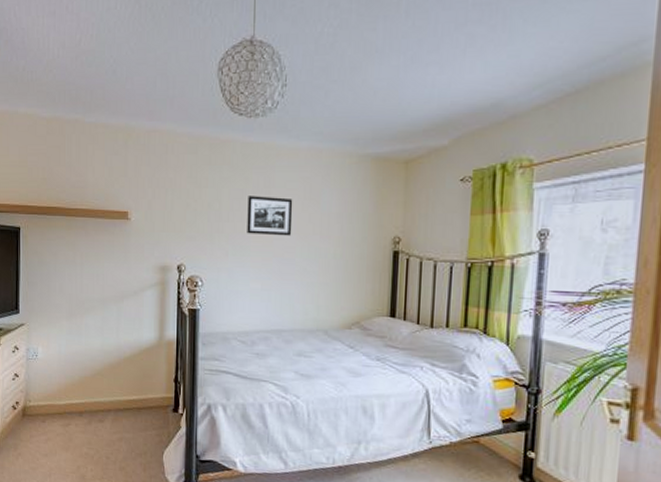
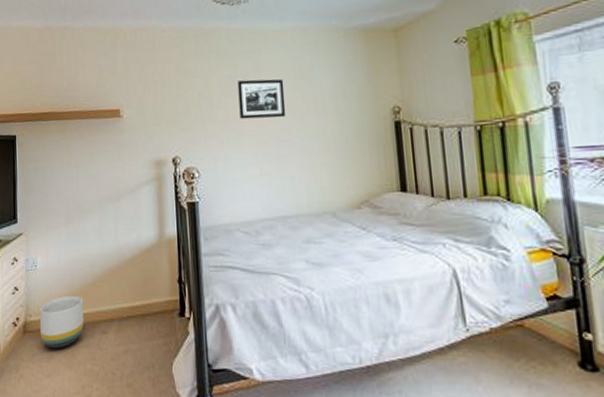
planter: none [38,385,82,433] -> present [39,295,84,349]

